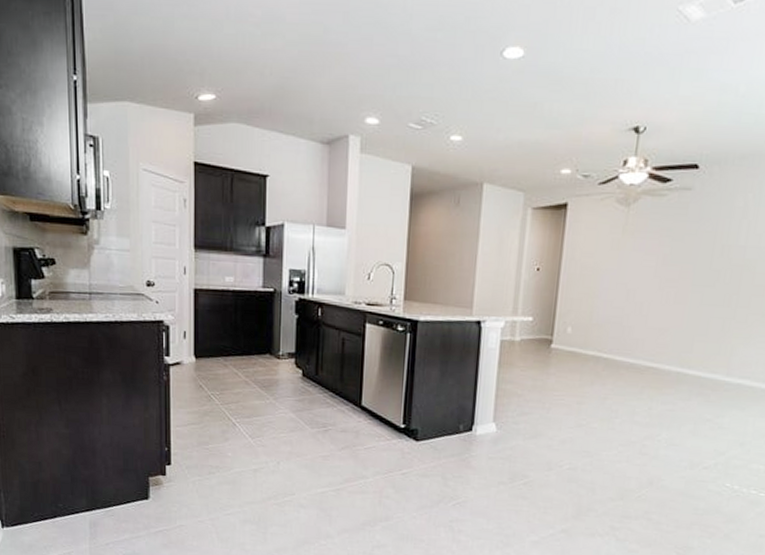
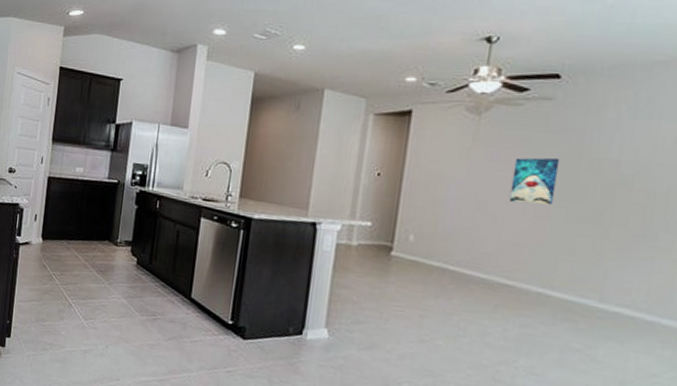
wall art: none [654,246,697,291] -> present [509,157,560,205]

